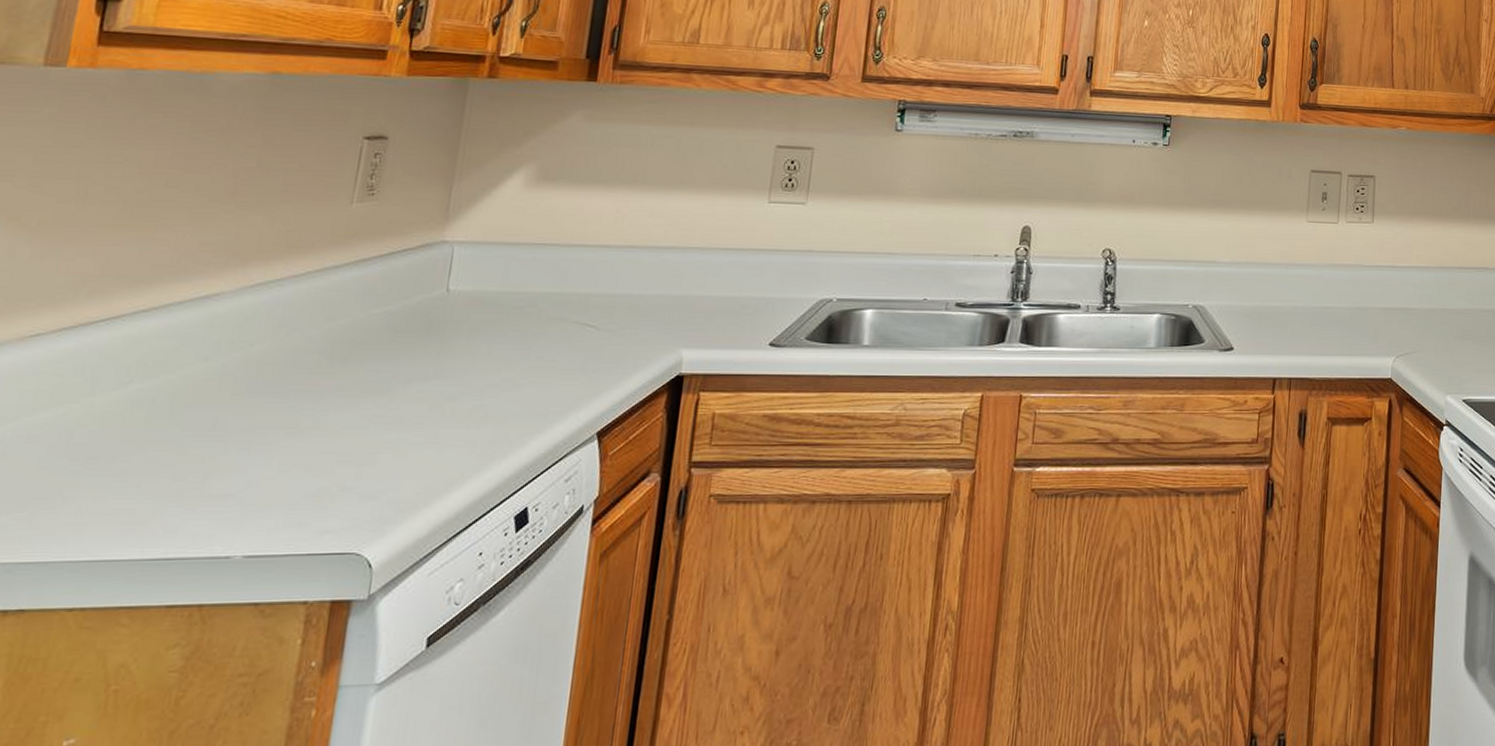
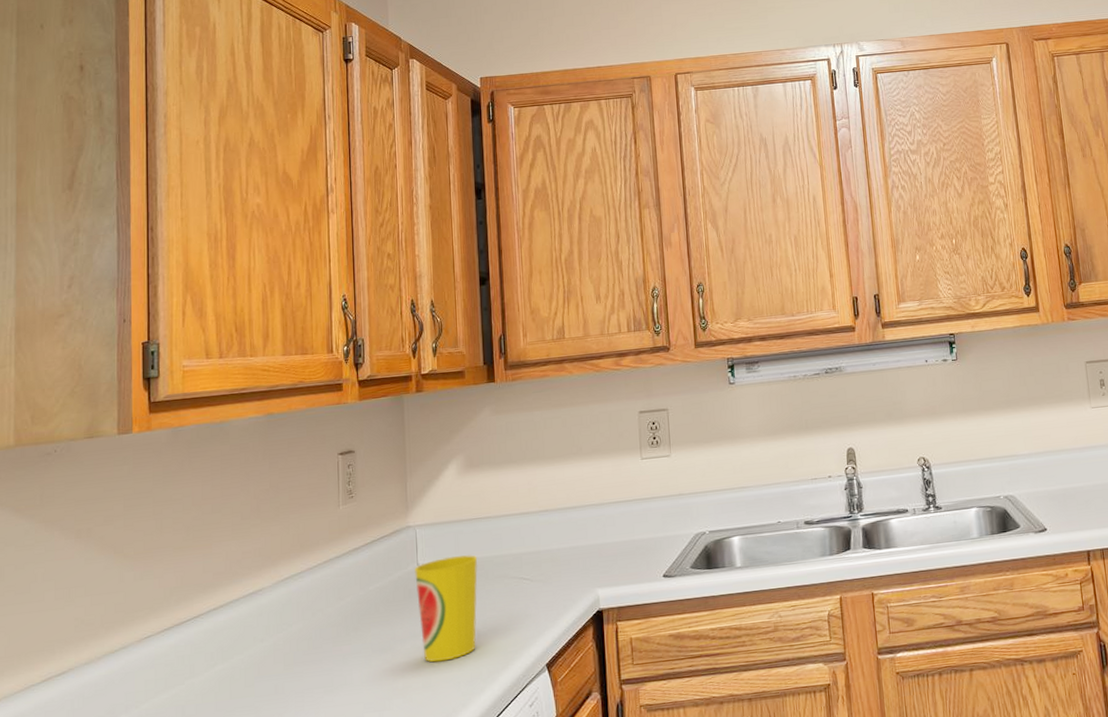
cup: none [433,285,531,414] -> present [415,555,478,662]

